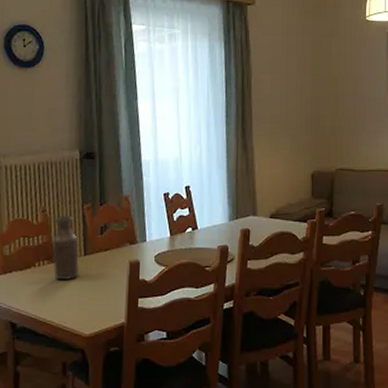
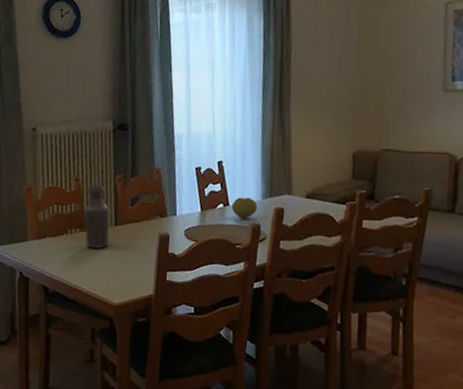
fruit: none [199,220,225,241] -> present [231,197,258,219]

